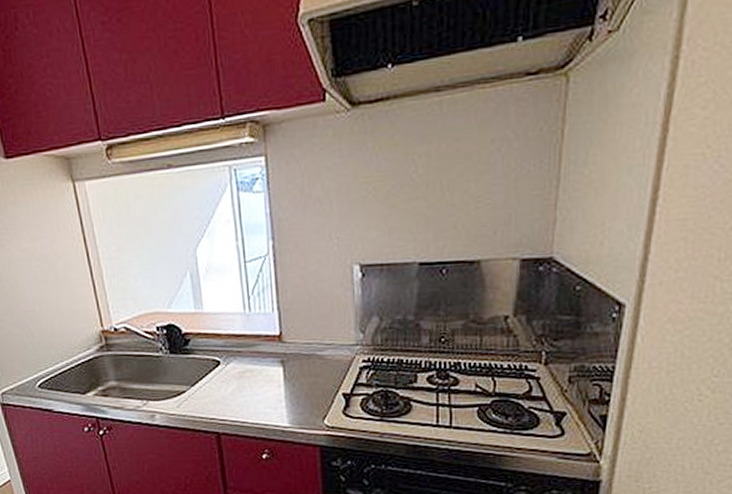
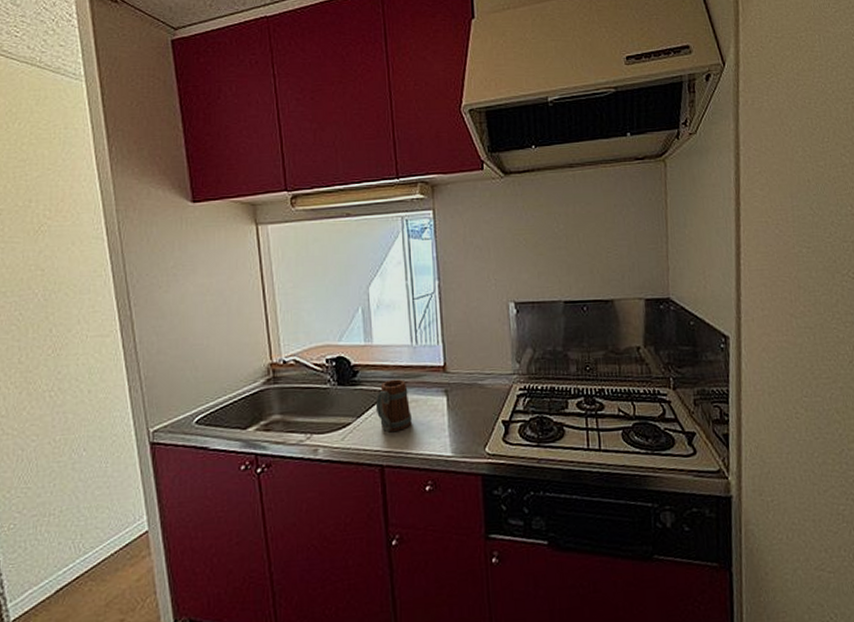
mug: none [209,348,247,402] -> present [375,379,412,433]

